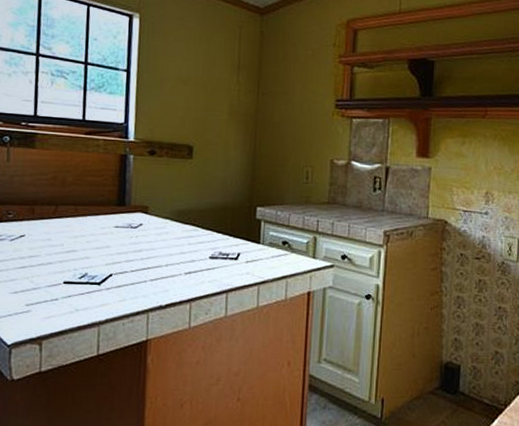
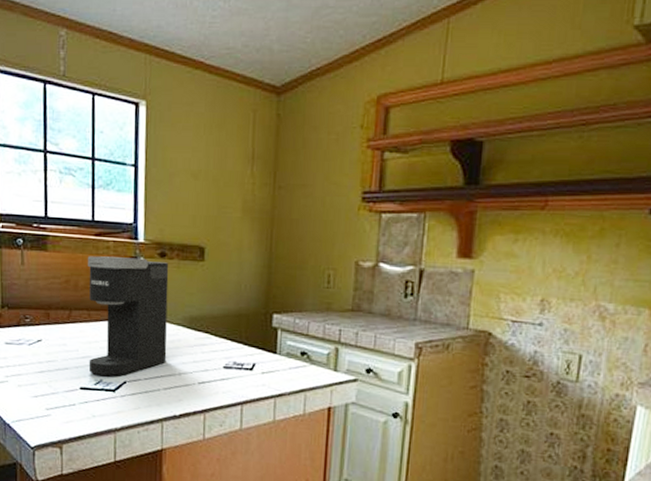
coffee maker: none [73,153,158,270] -> present [87,256,169,377]

